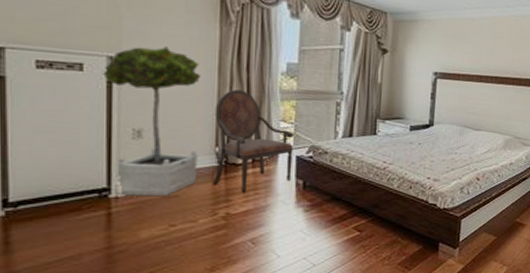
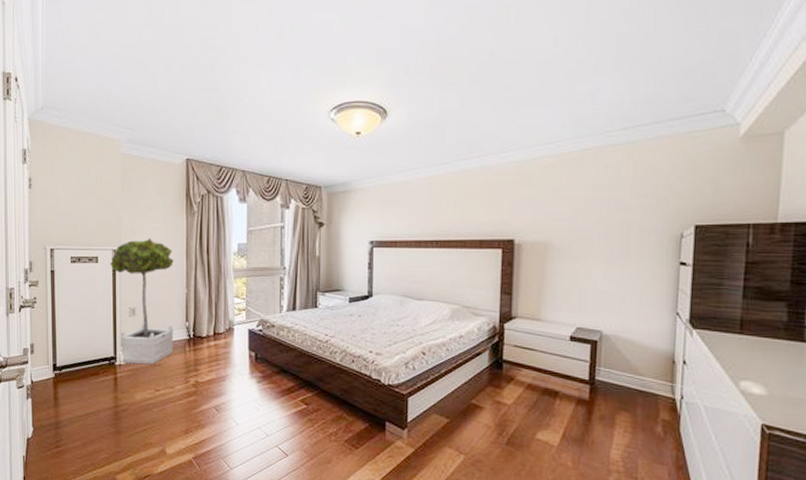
armchair: present [212,90,294,194] -> none [184,271,246,365]

